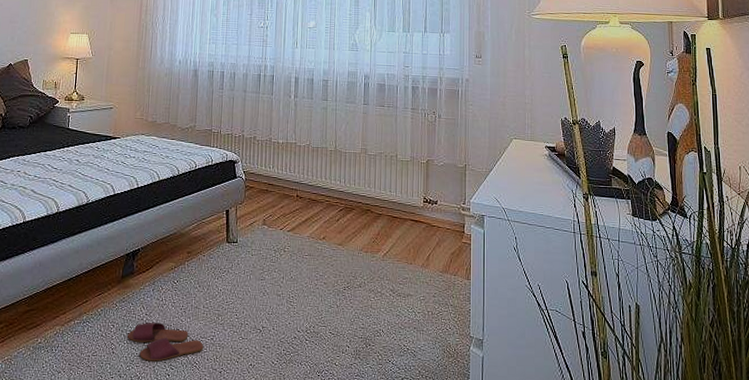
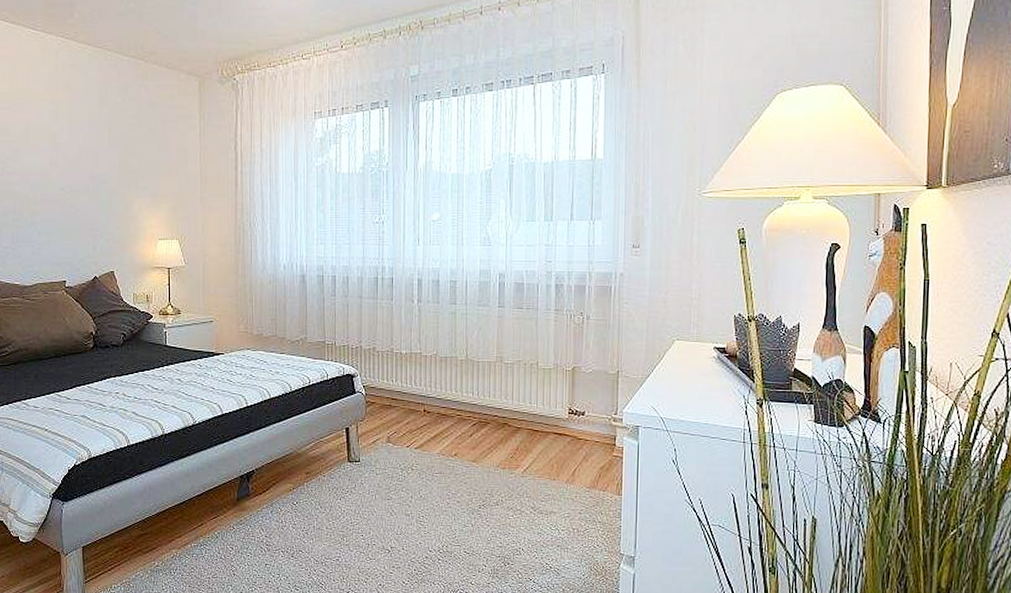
slippers: present [128,322,204,362] -> none [248,544,329,583]

